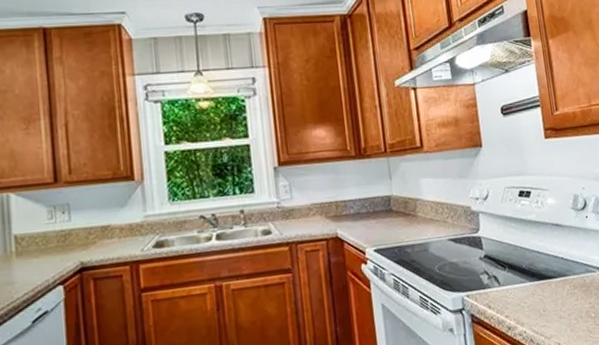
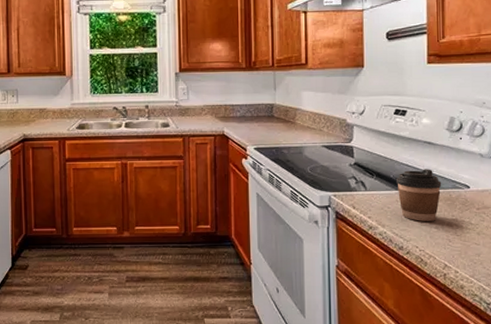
coffee cup: none [529,253,575,314] -> present [396,169,442,221]

